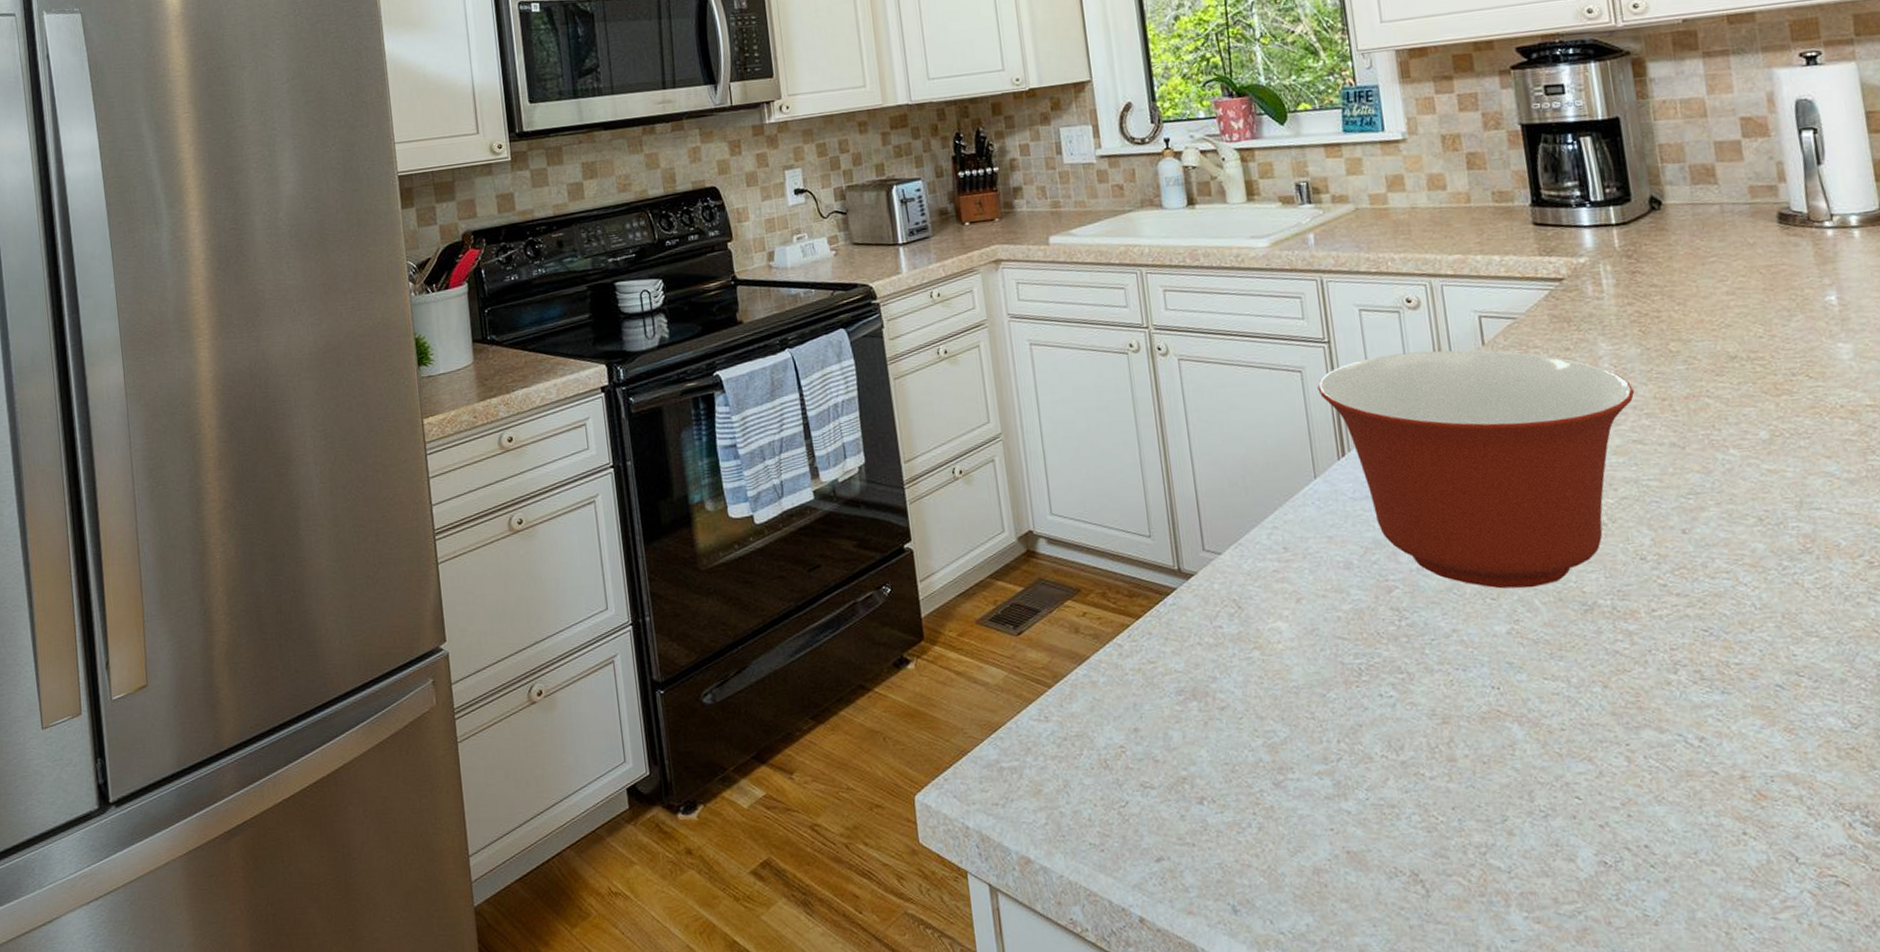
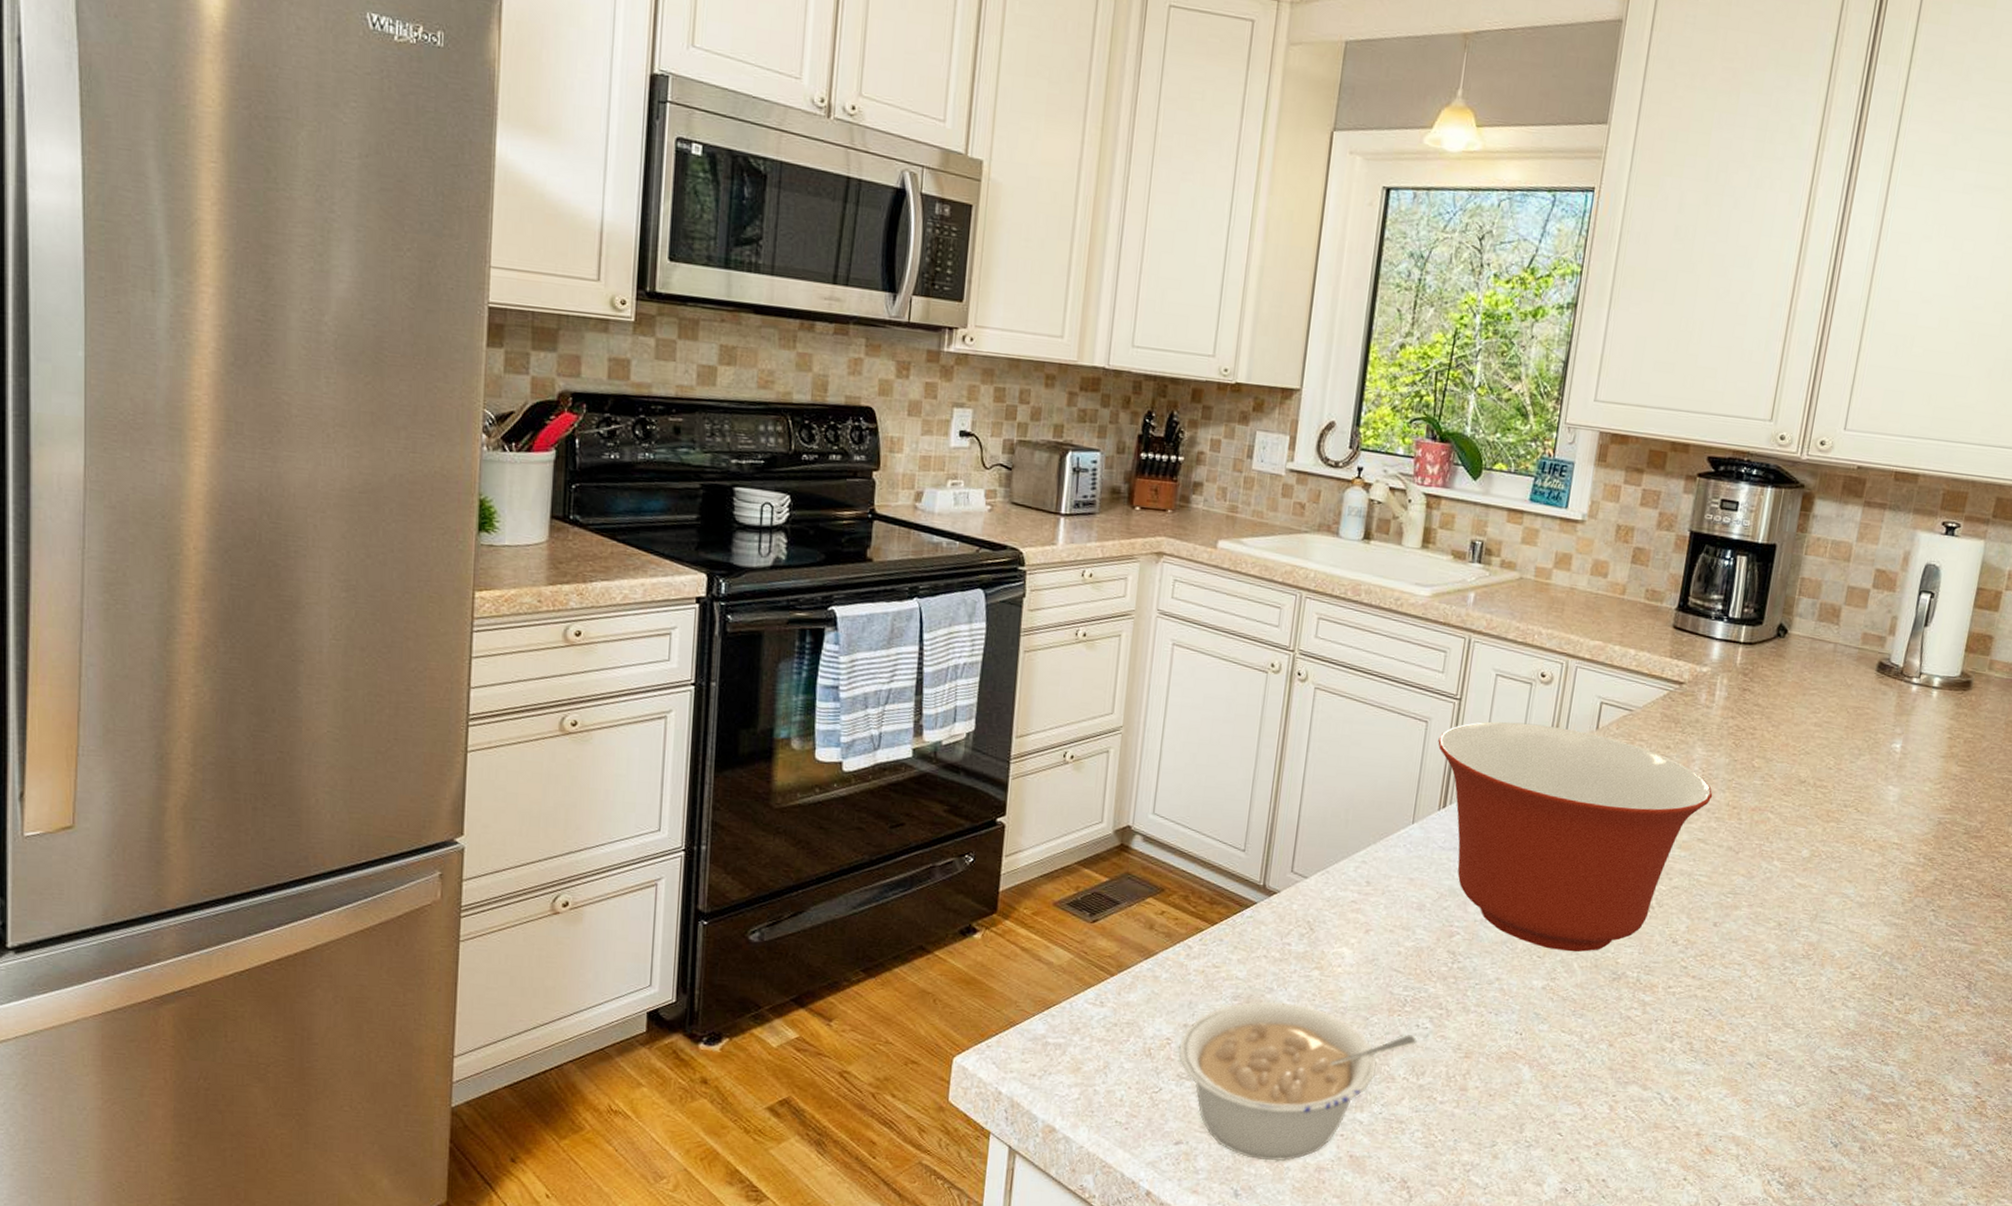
legume: none [1134,689,1385,868] -> present [1179,1001,1417,1161]

